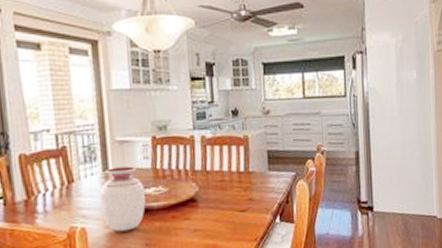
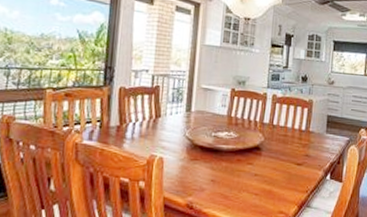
vase: present [100,166,146,232] -> none [178,110,218,166]

